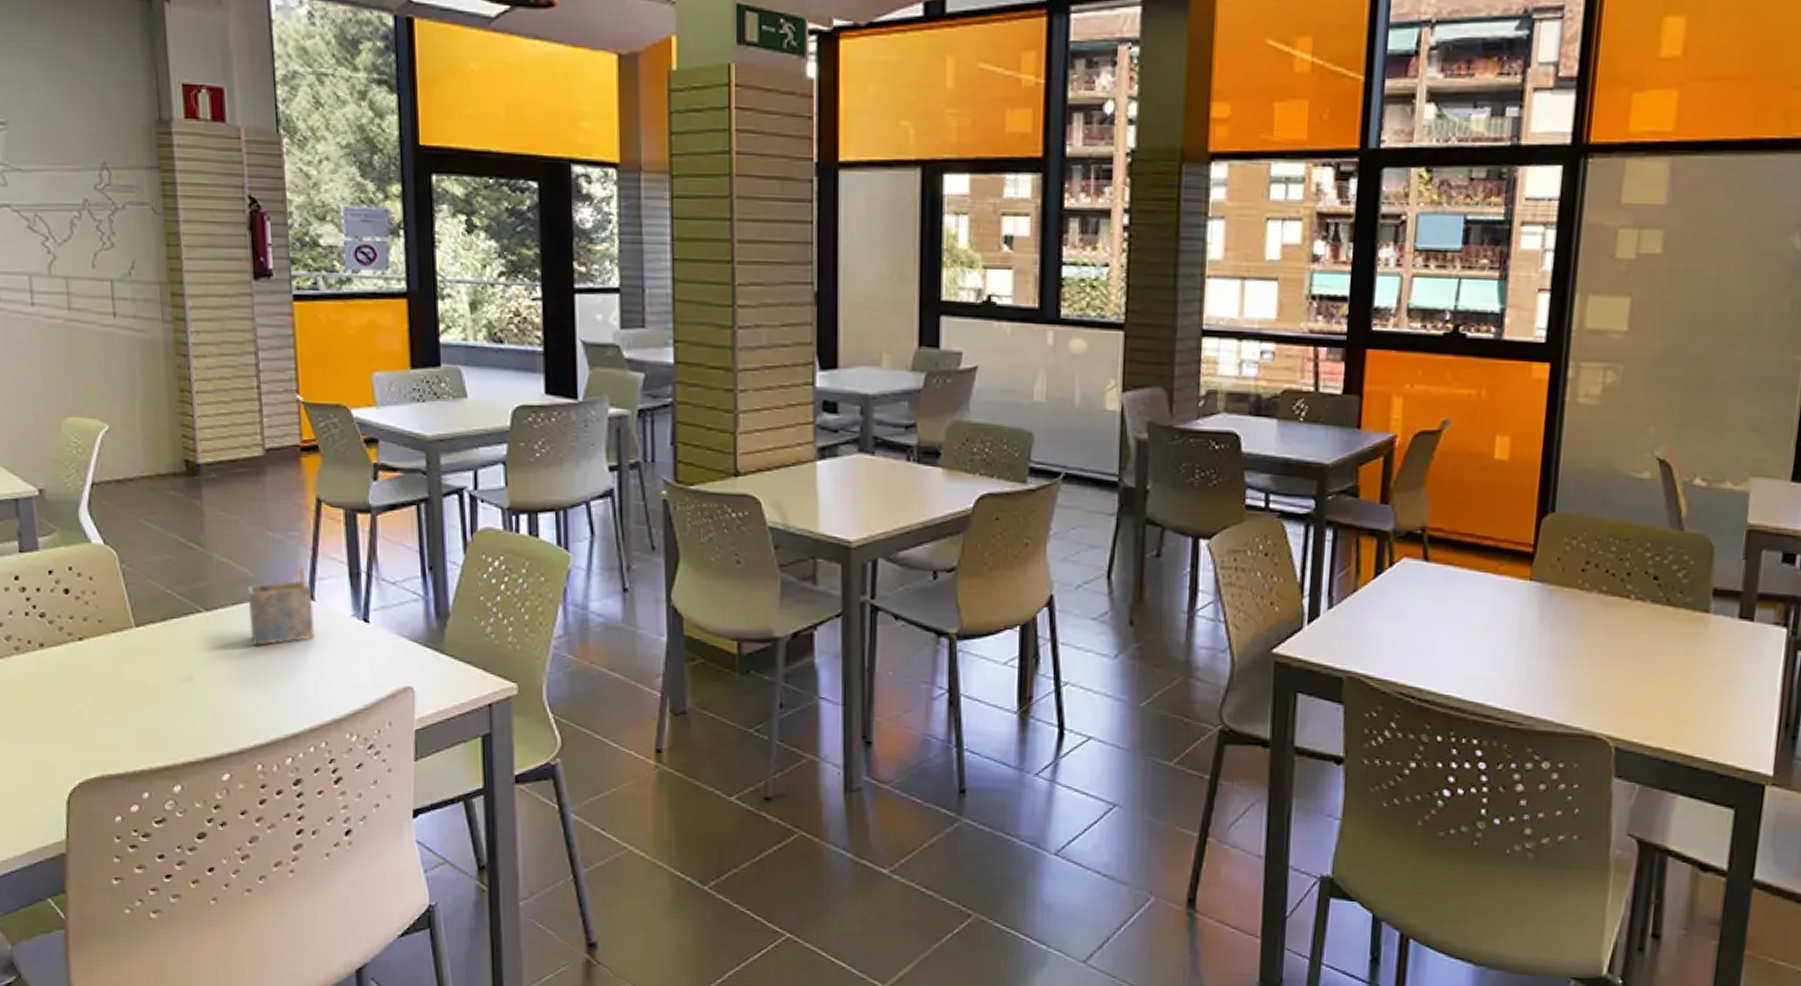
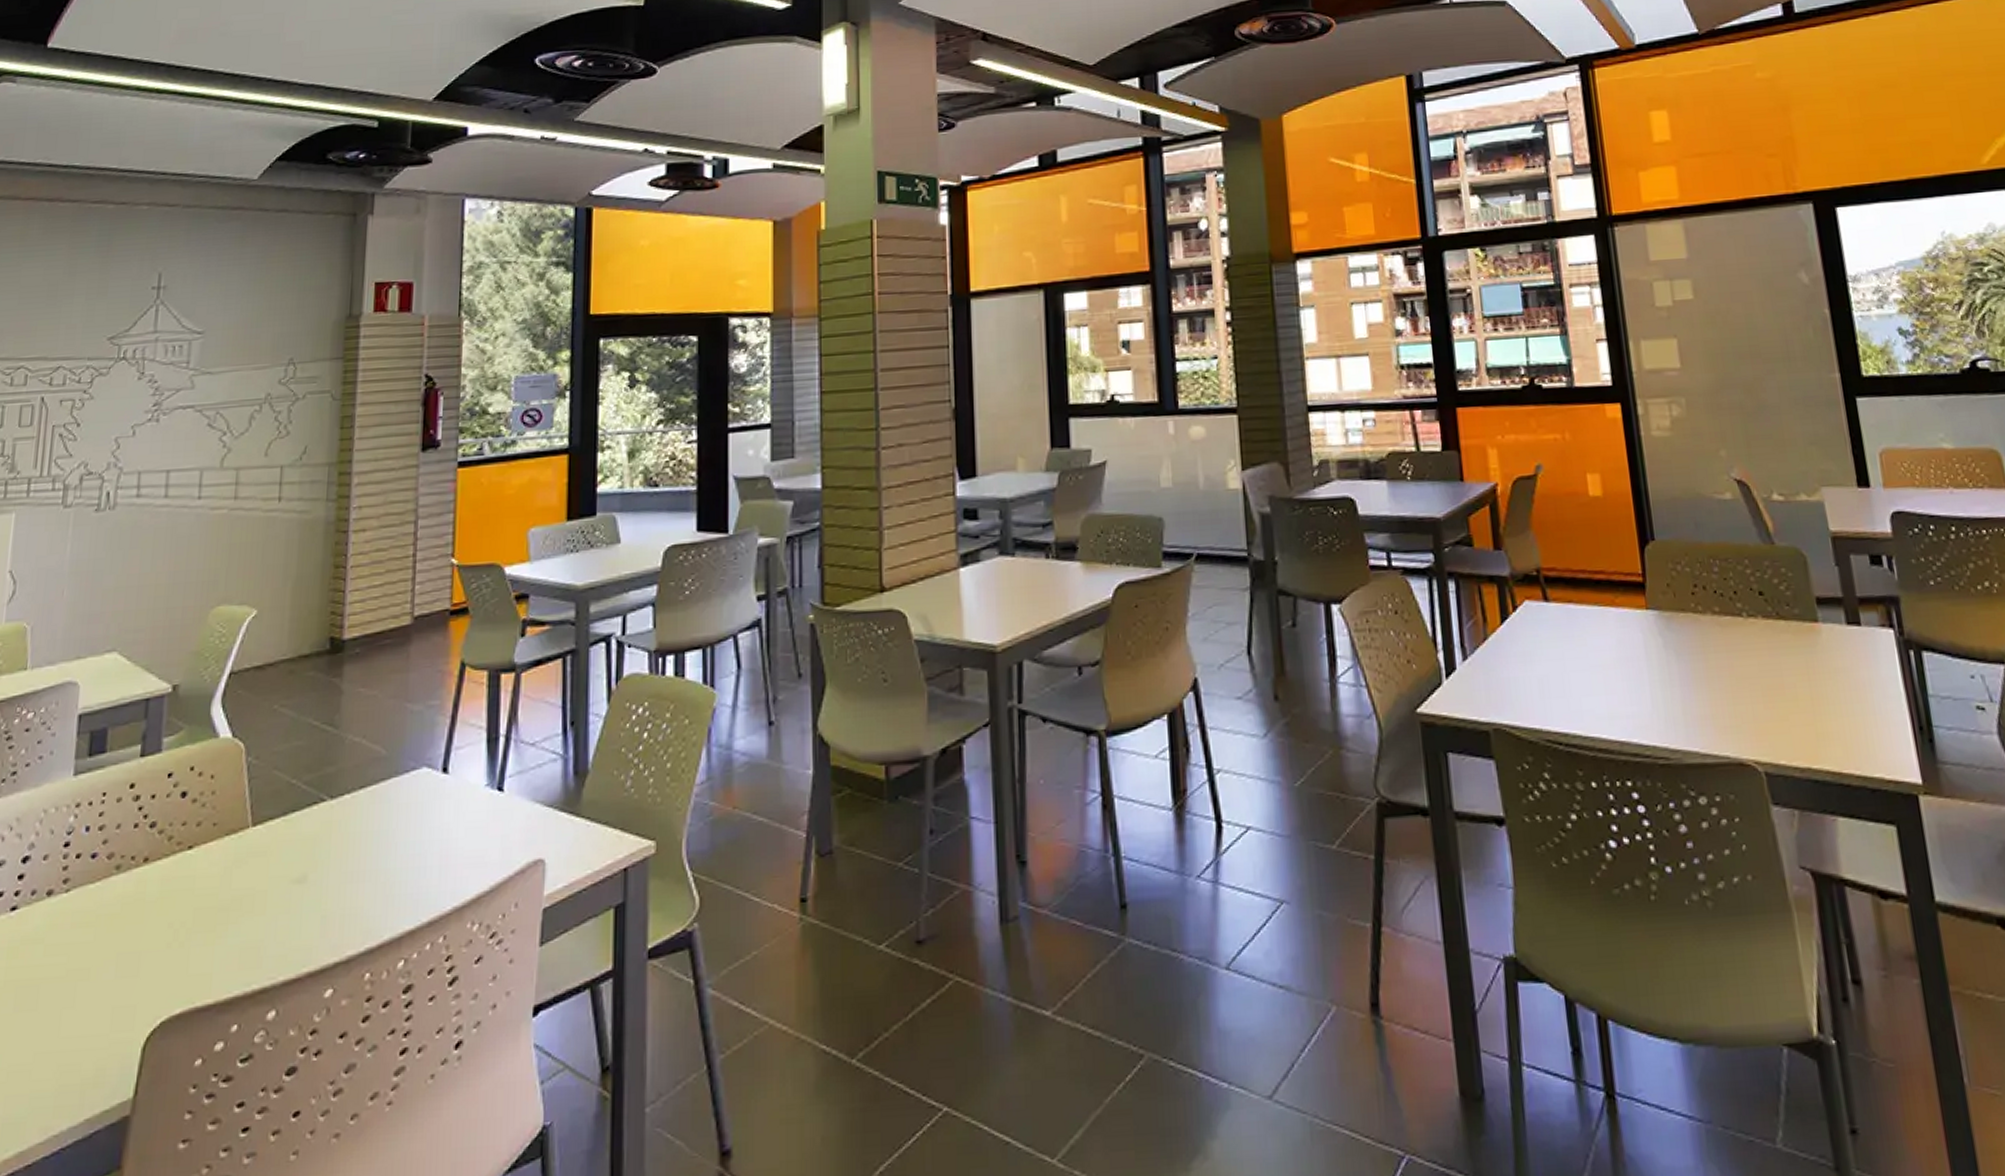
napkin holder: present [248,564,315,646] -> none [375,735,446,832]

